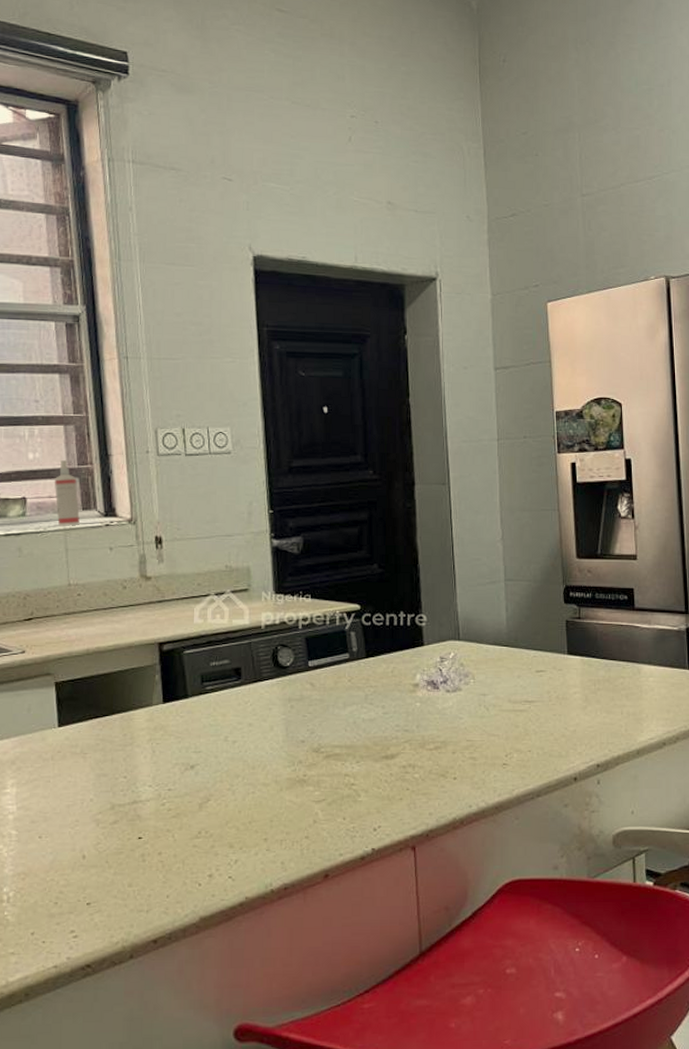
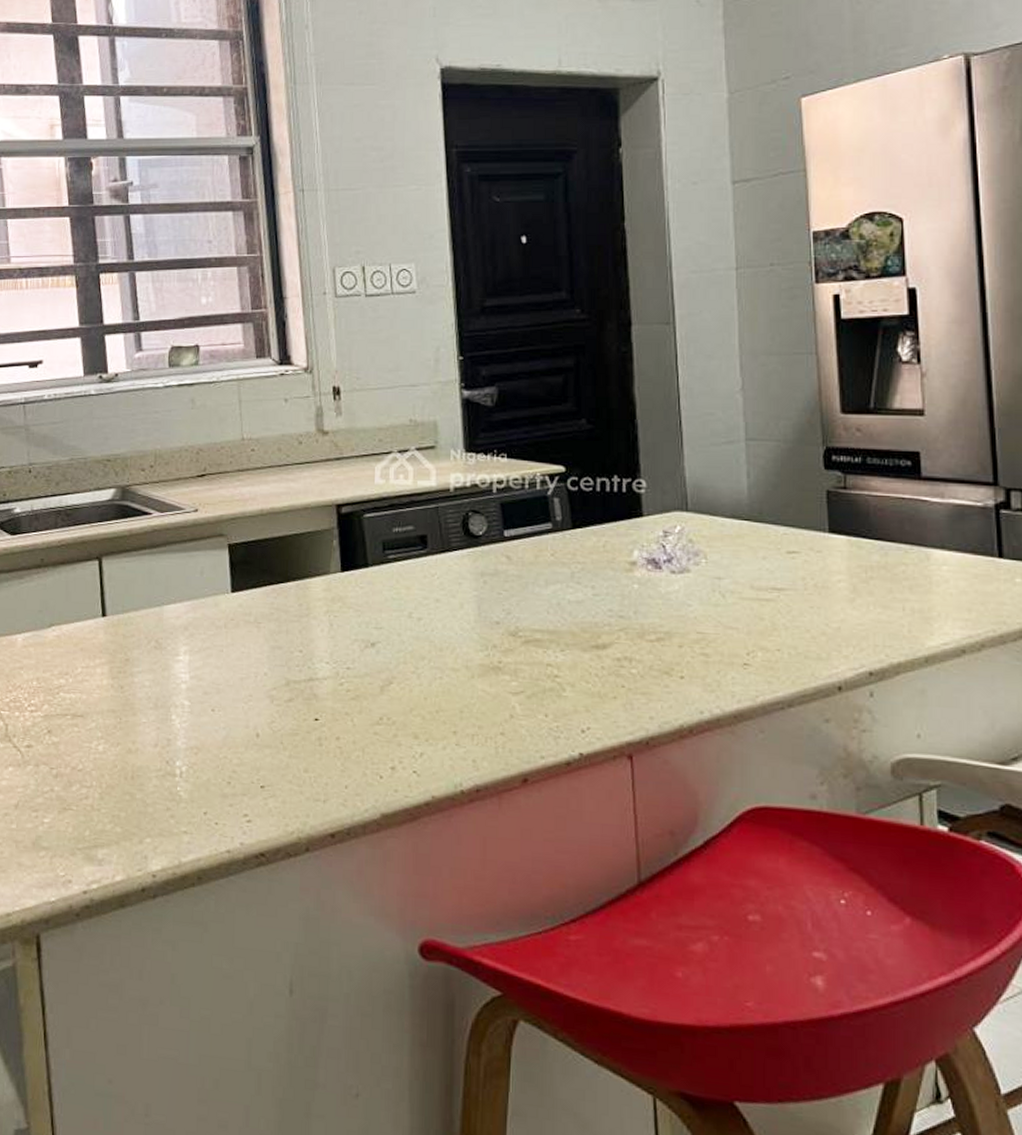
spray bottle: present [54,459,80,526] -> none [227,303,254,376]

